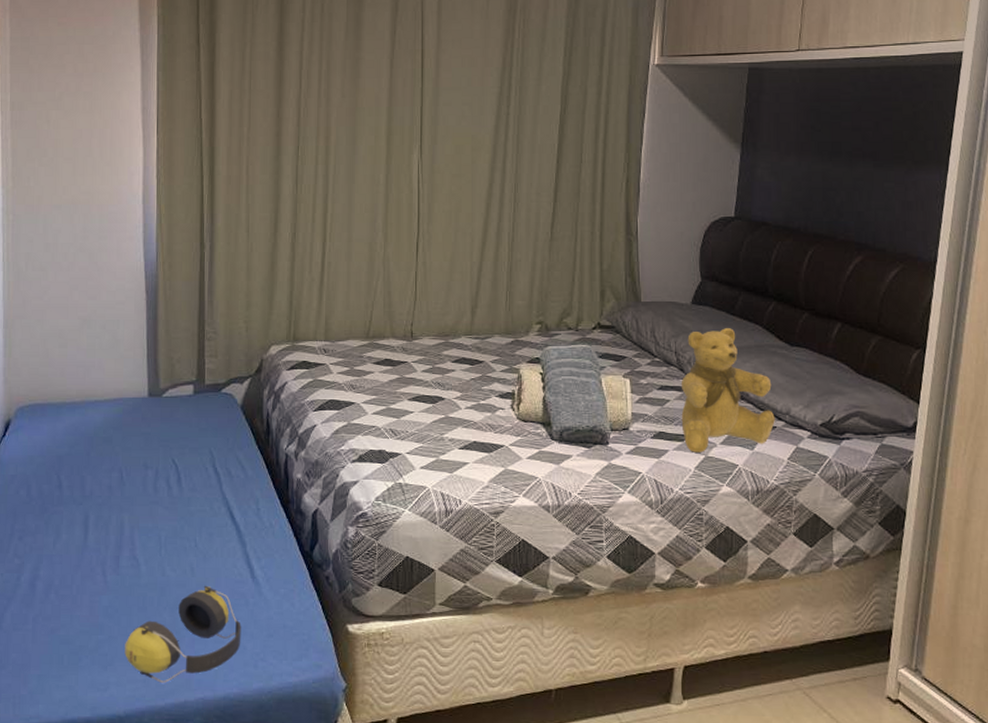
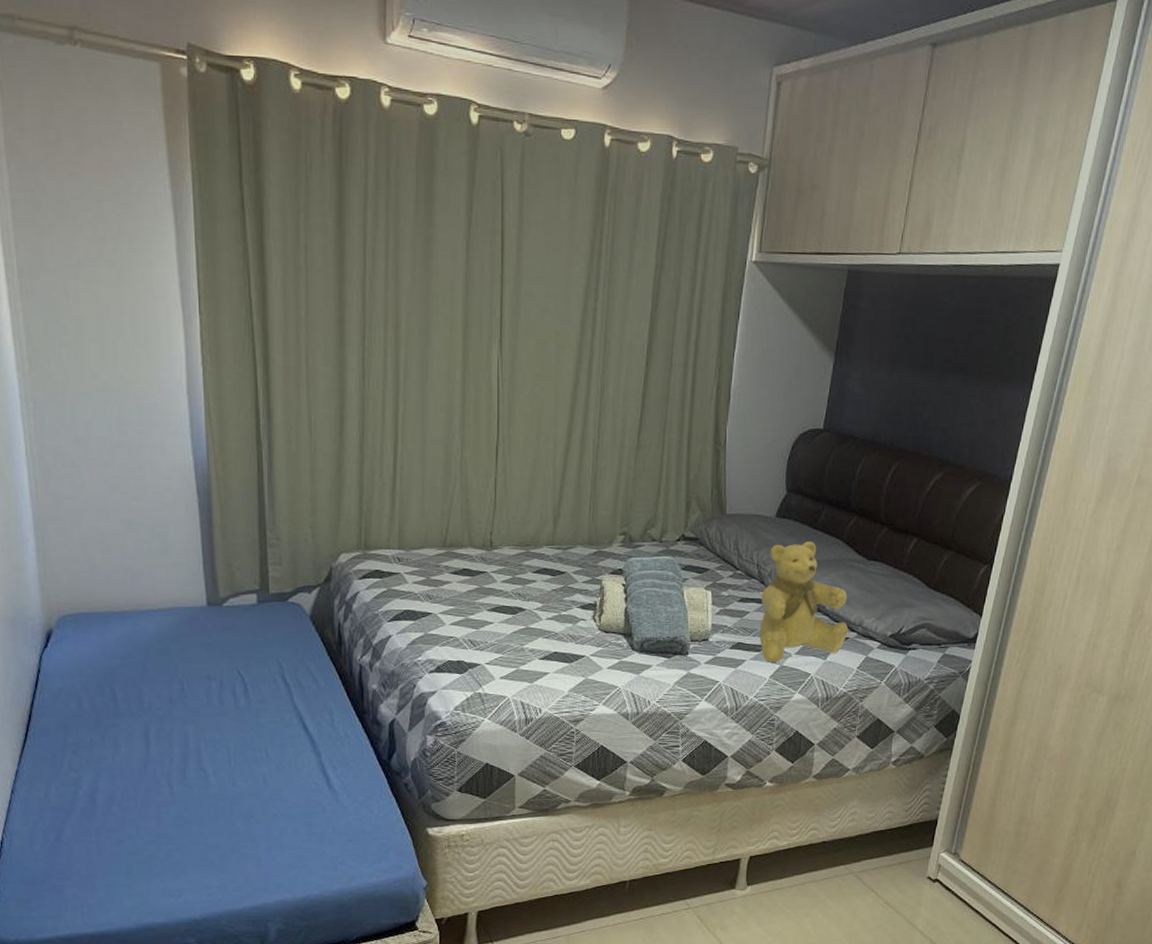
headphones: present [124,585,241,683] -> none [197,794,319,888]

